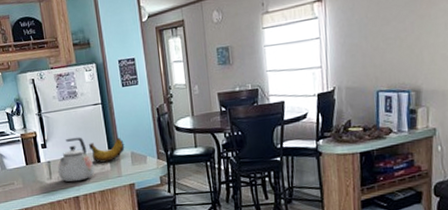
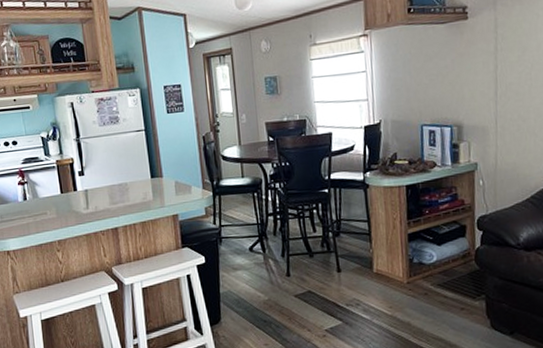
kettle: present [57,137,95,182] -> none [95,164,136,213]
banana bunch: present [89,137,125,163] -> none [130,165,169,193]

